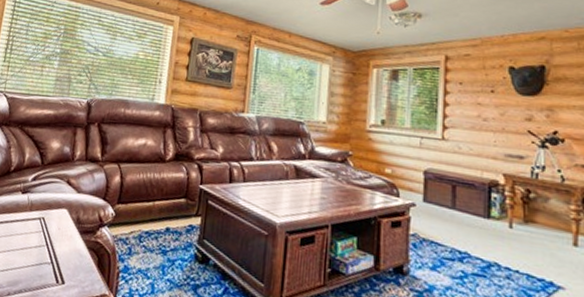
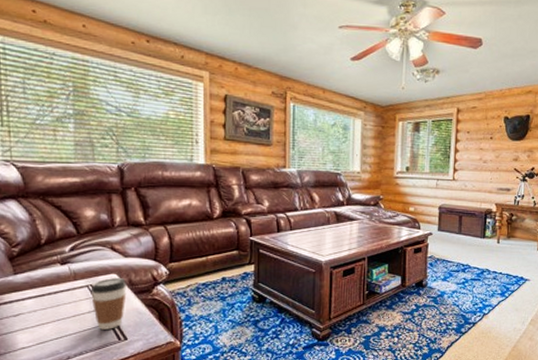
coffee cup: none [40,213,74,269] -> present [90,278,127,330]

